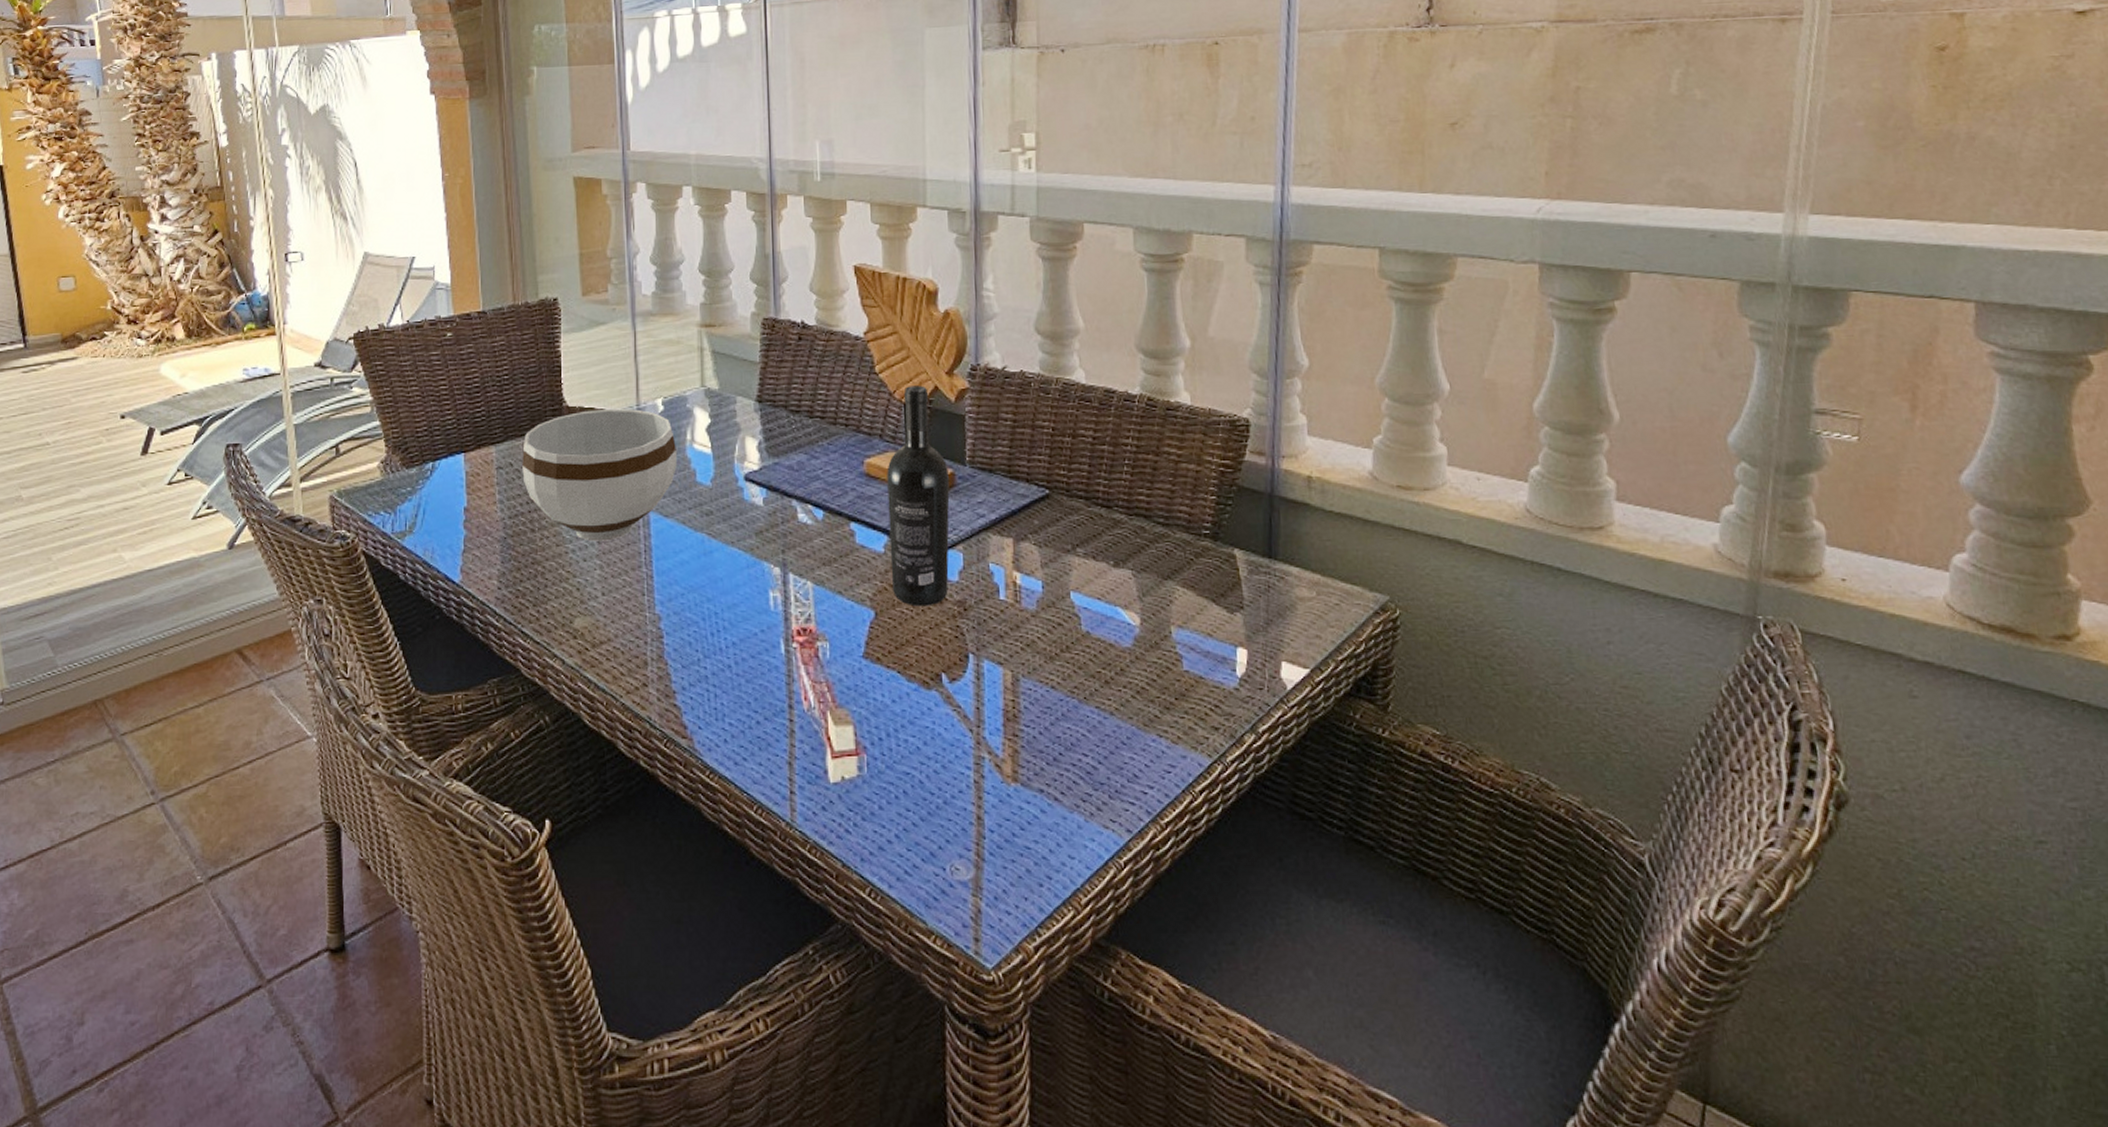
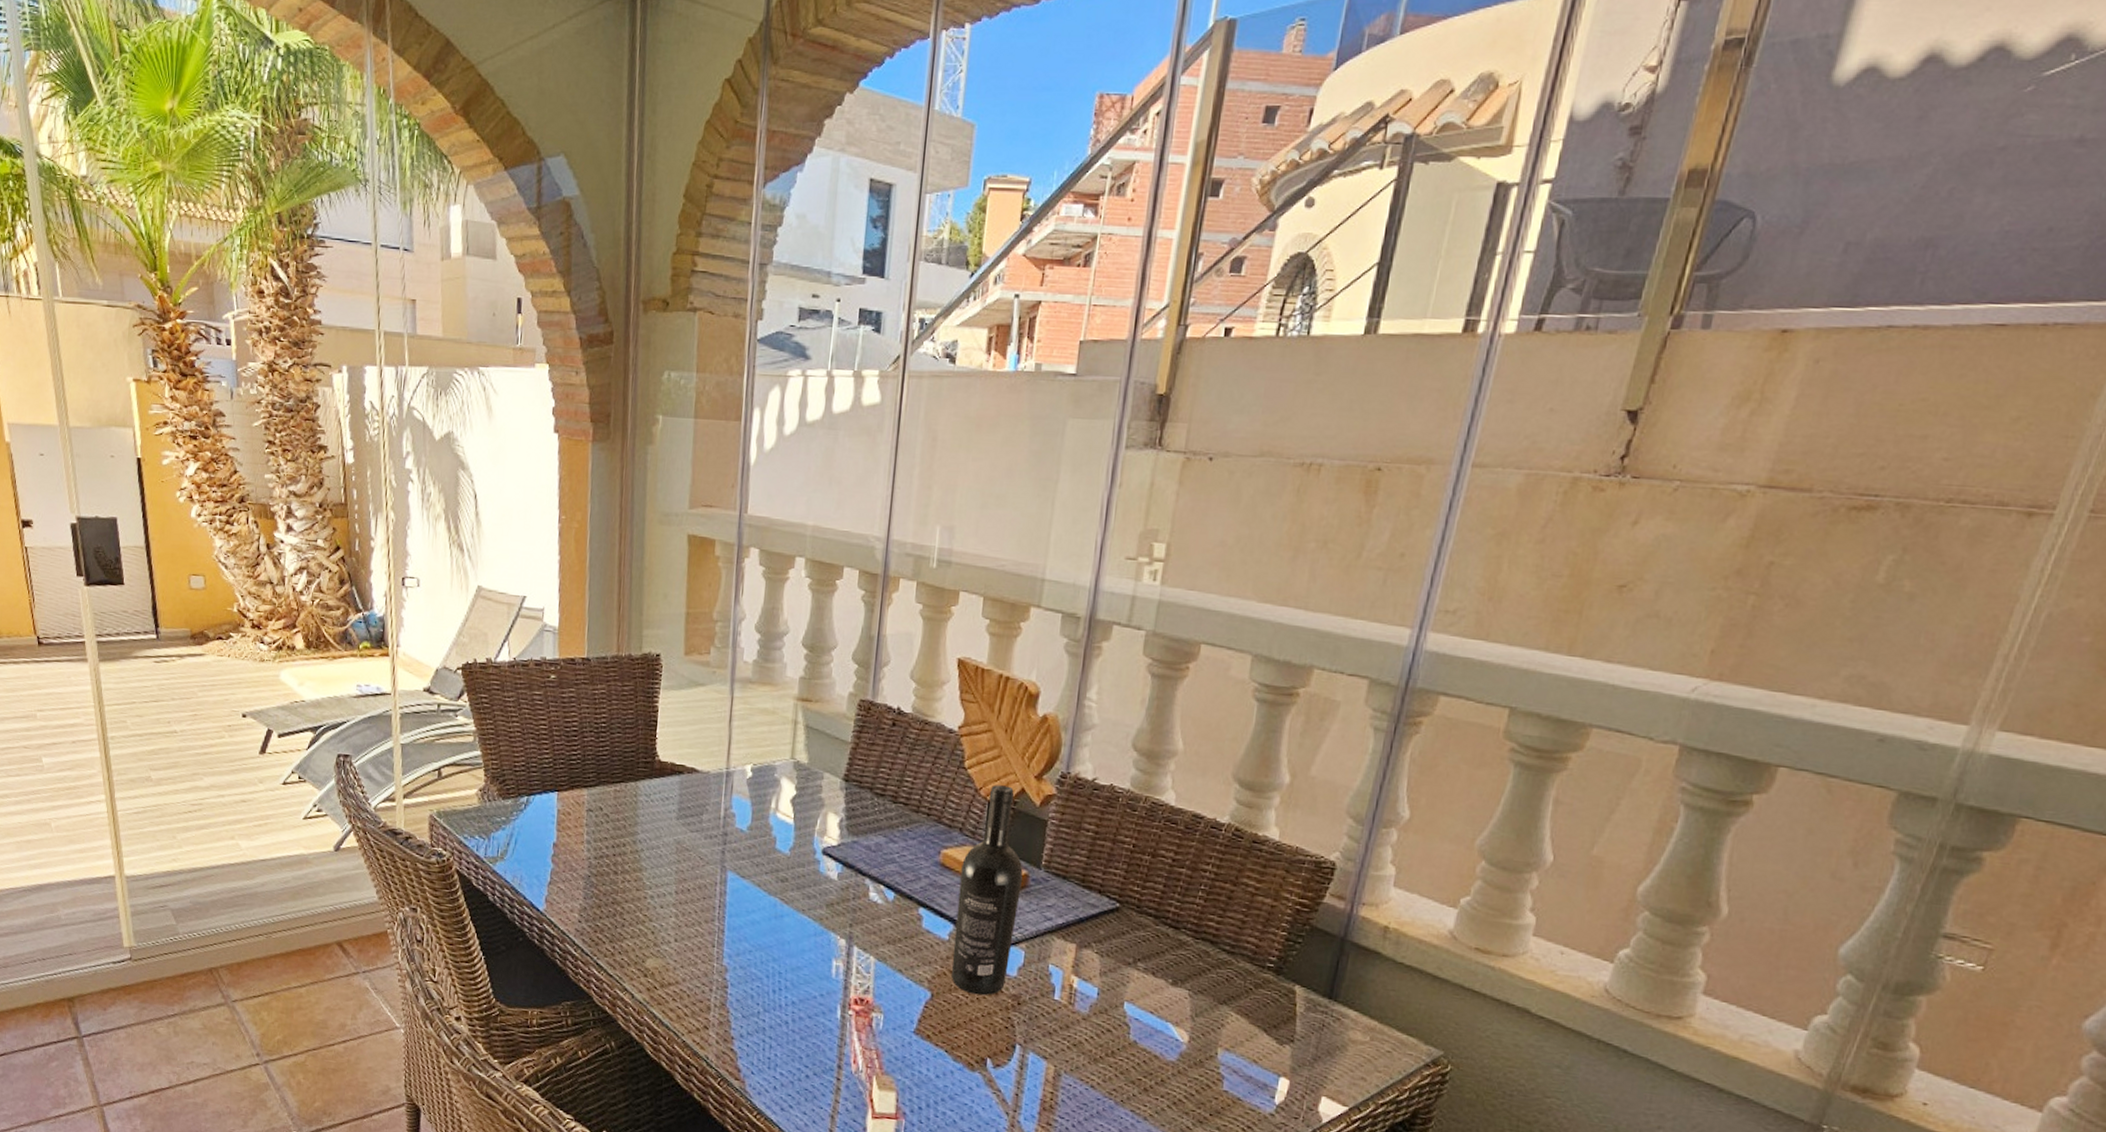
bowl: present [522,408,677,542] -> none [610,767,760,893]

